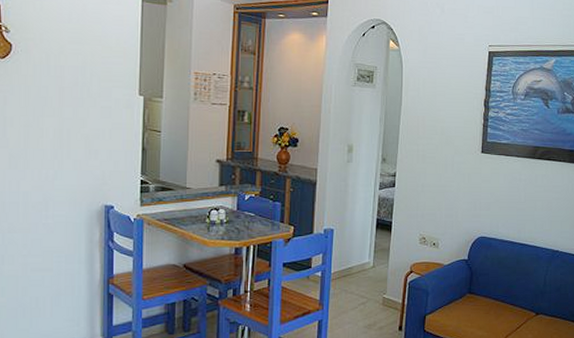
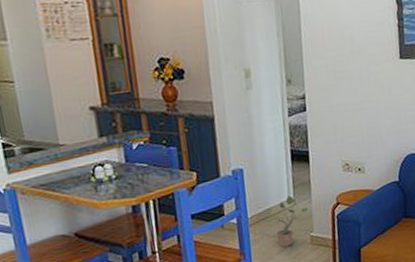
potted plant: none [345,257,385,304] -> present [264,194,309,247]

